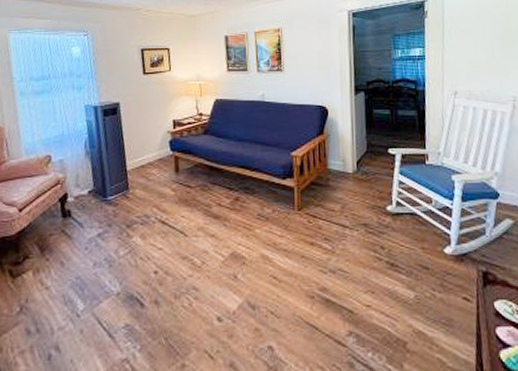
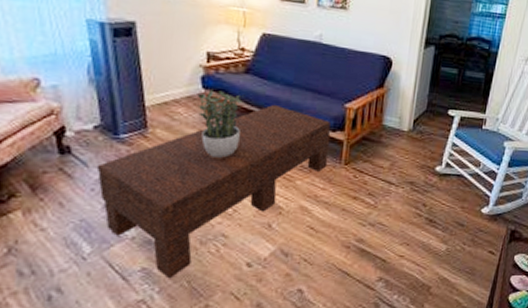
coffee table: none [90,158,282,336] -> present [96,104,331,279]
potted plant: none [163,151,205,211] -> present [193,90,245,158]

